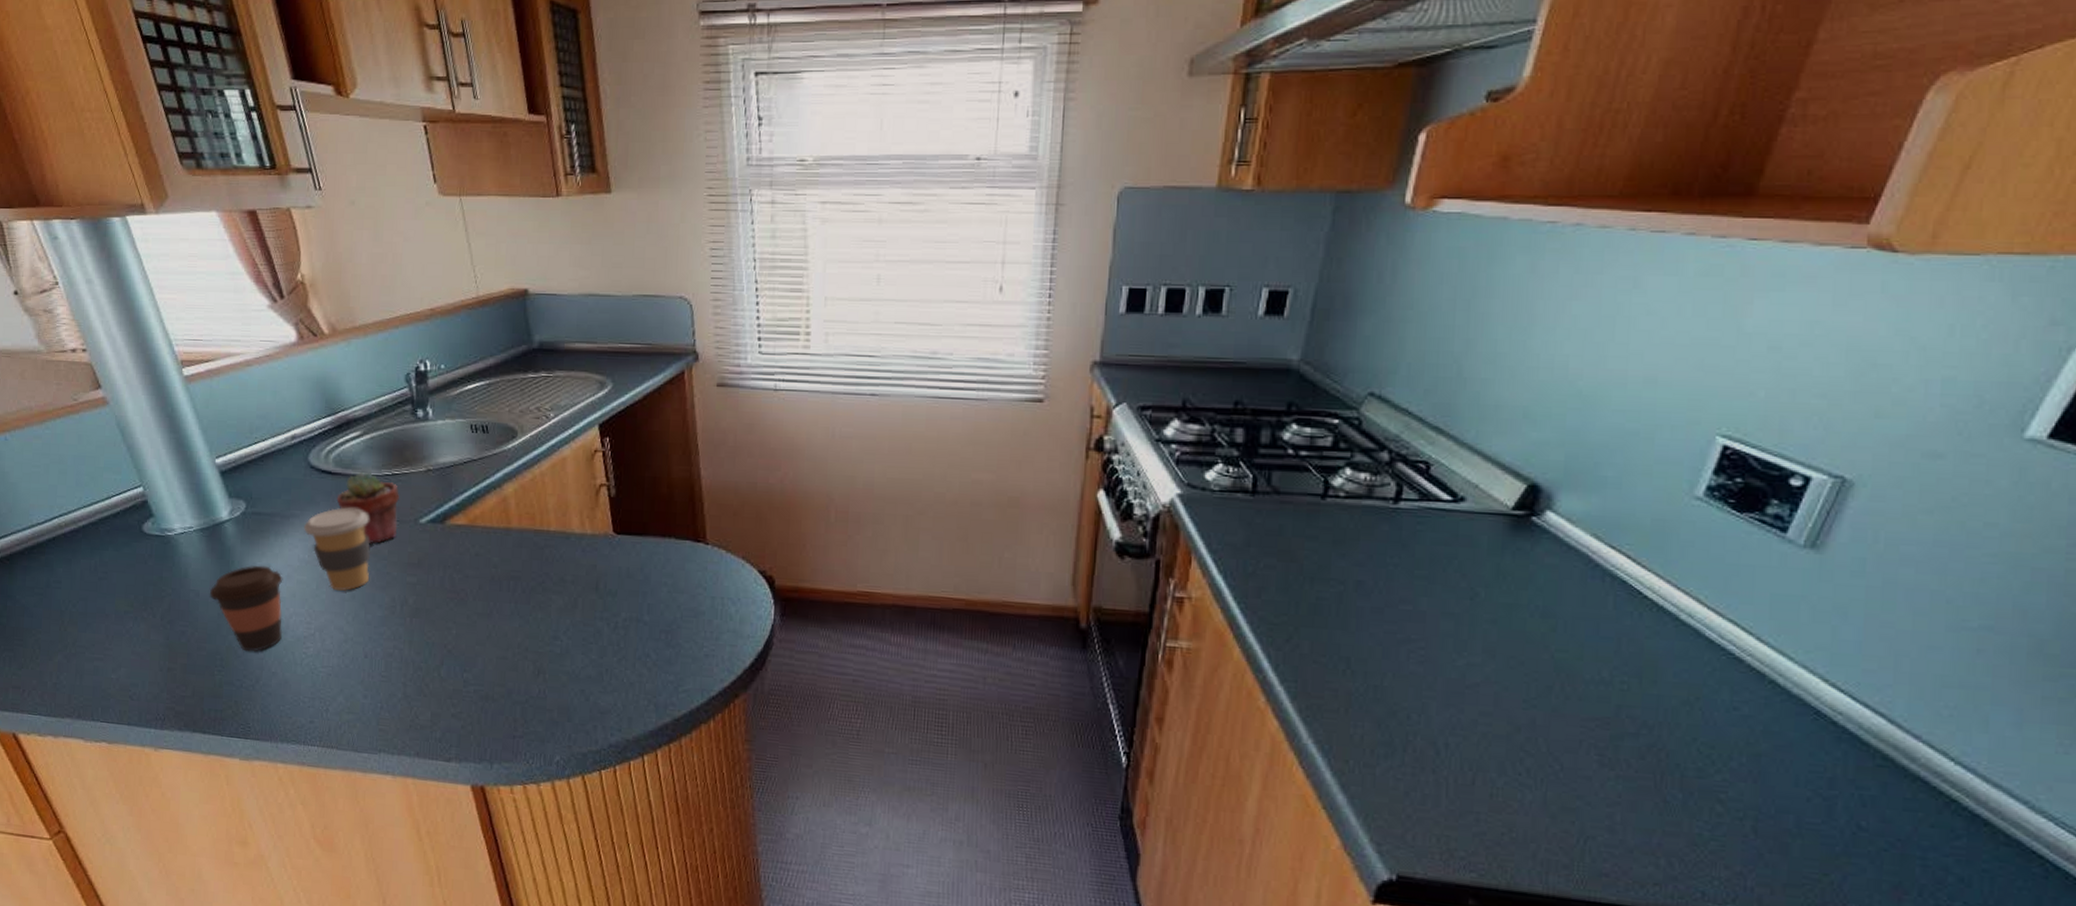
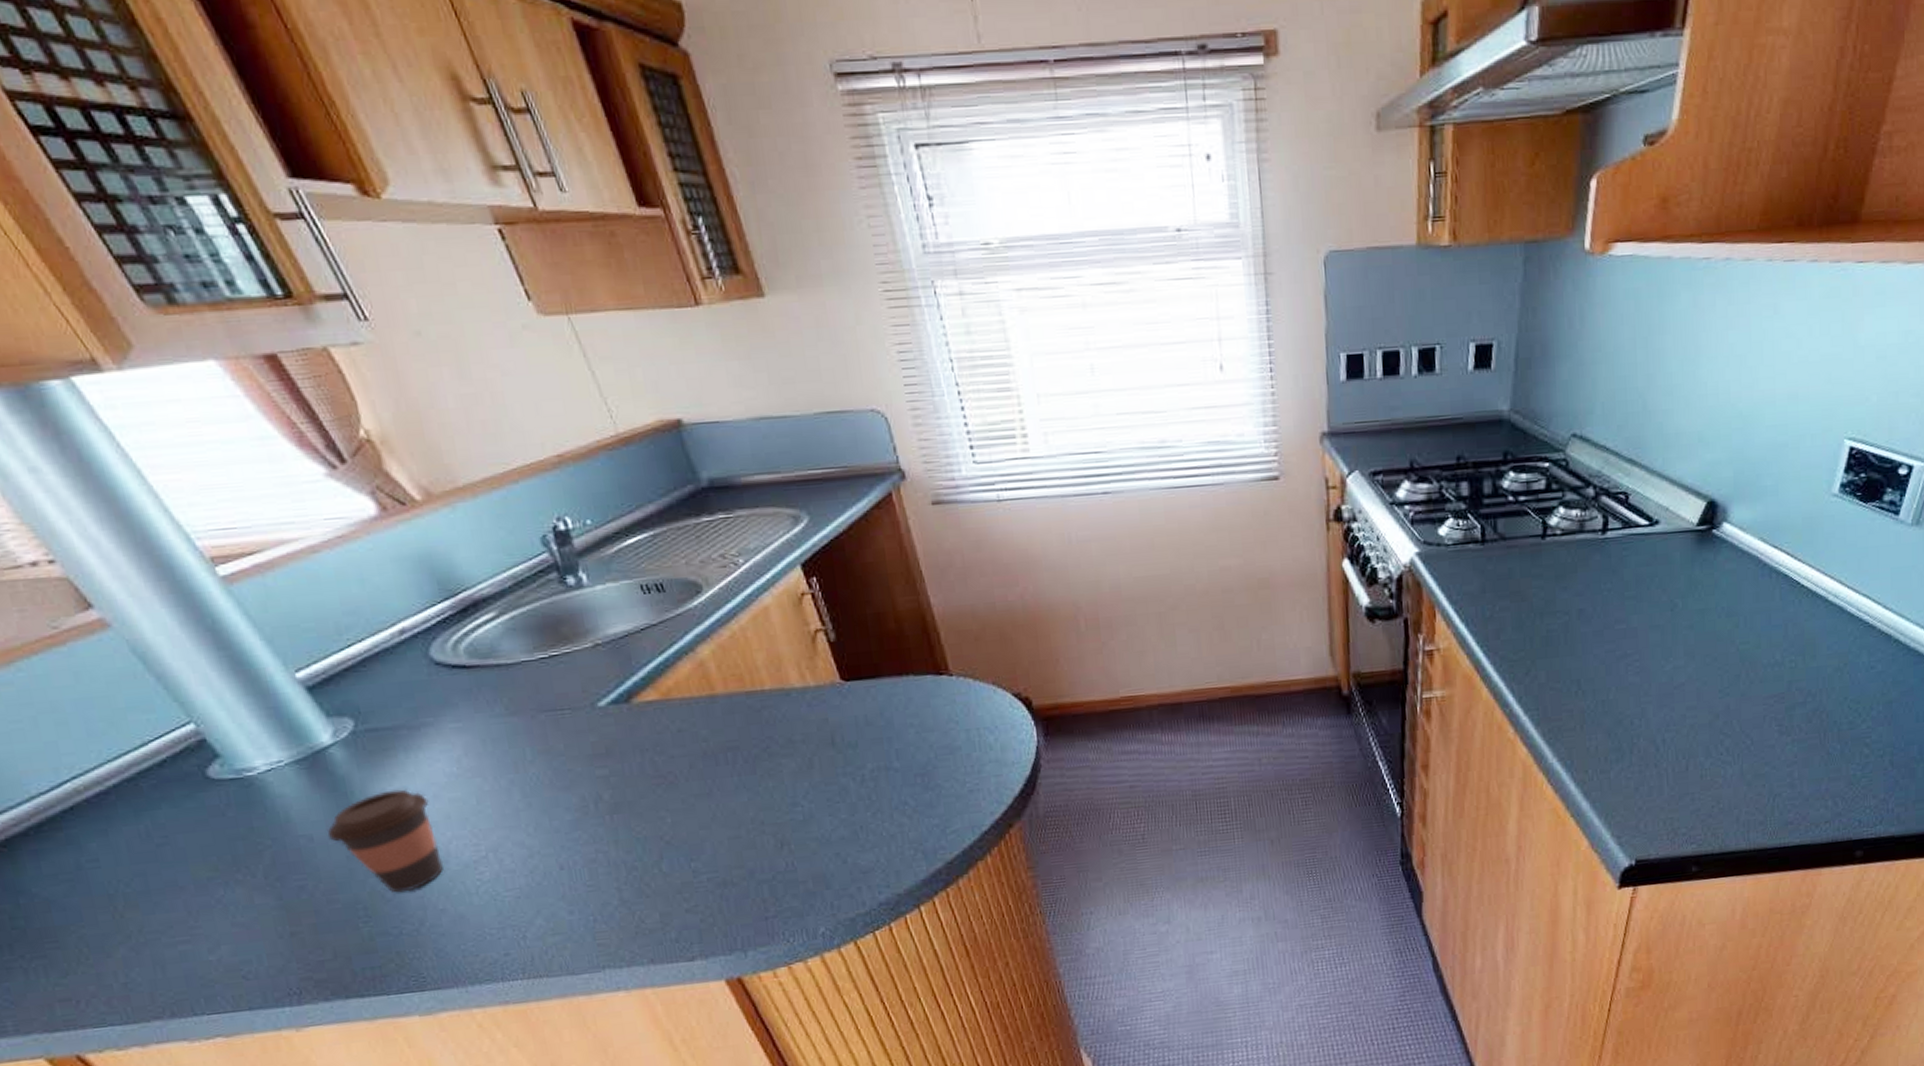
coffee cup: present [304,507,370,591] -> none [442,702,547,801]
potted succulent: present [336,472,399,545] -> none [480,659,572,742]

